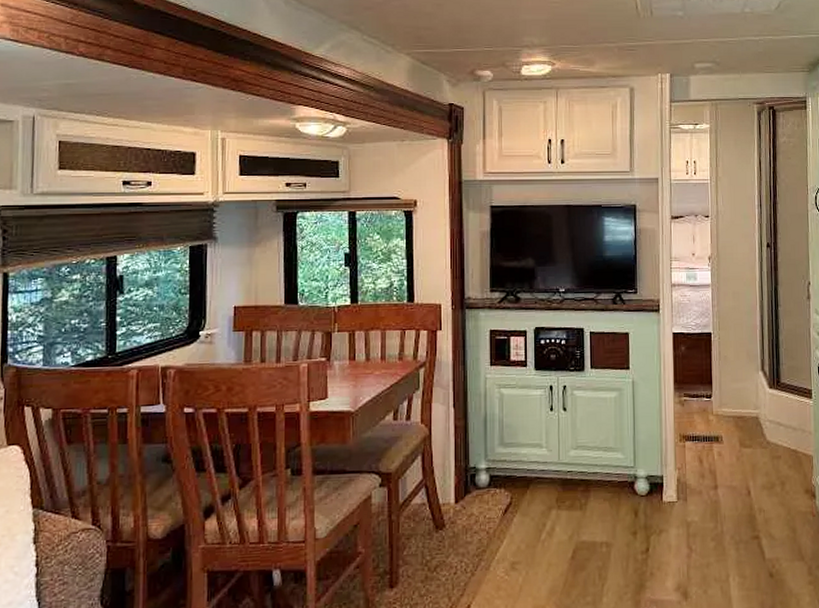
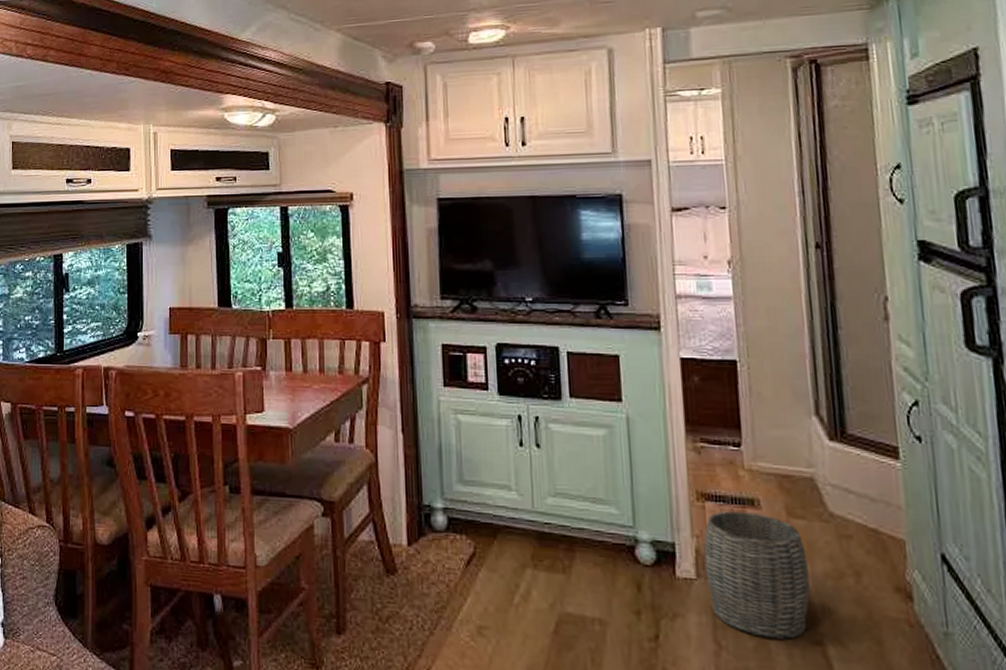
woven basket: none [683,446,752,539] -> present [703,511,810,639]

